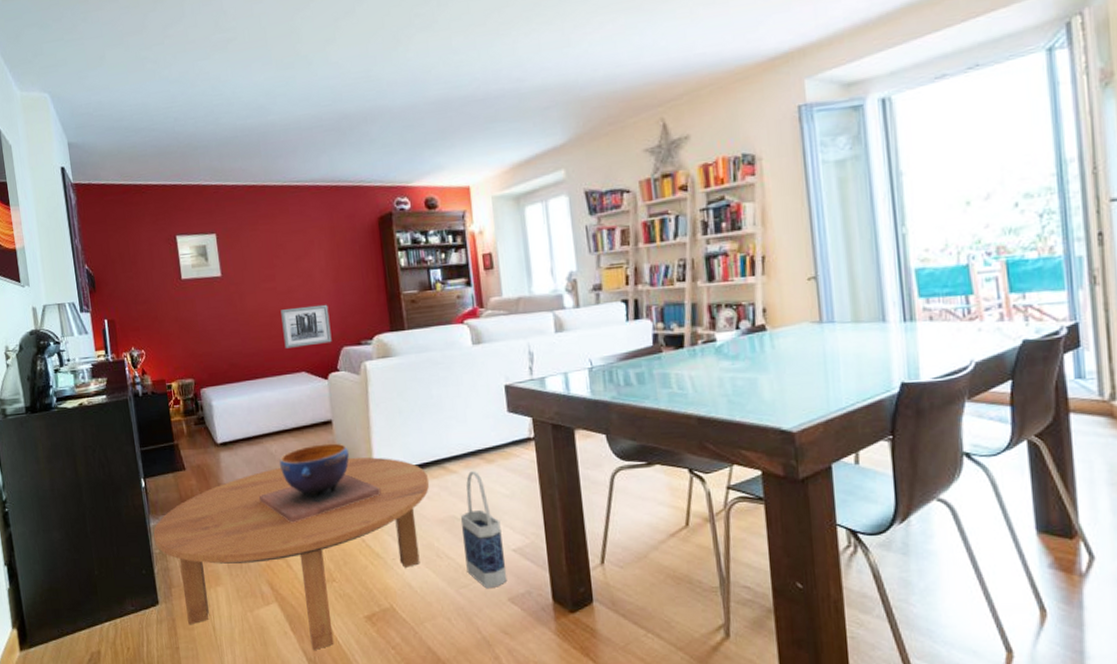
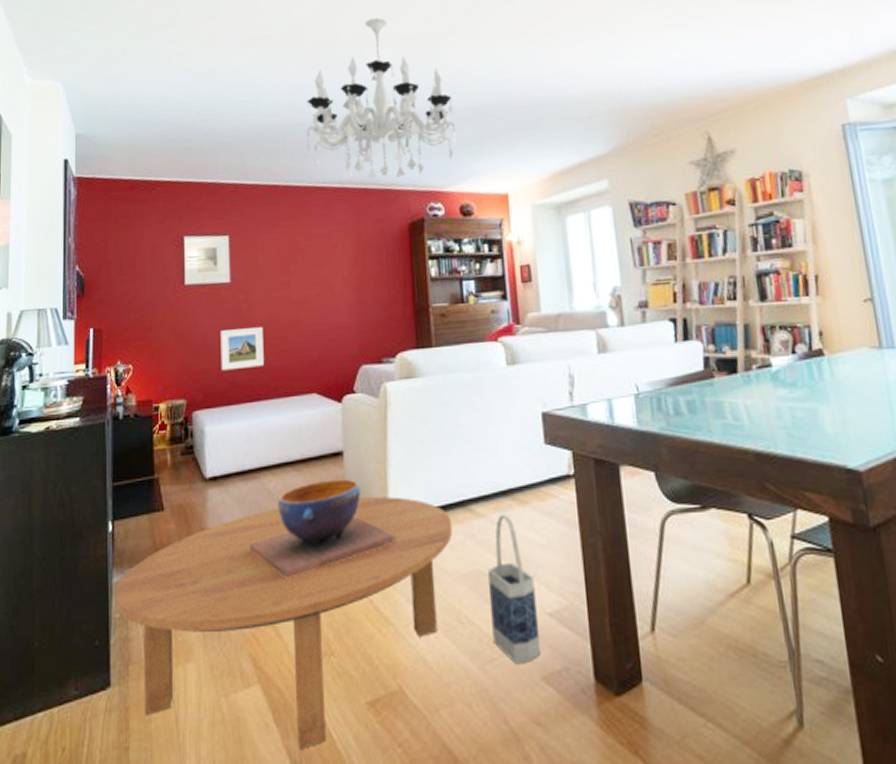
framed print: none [217,315,258,354] -> present [220,327,264,371]
chandelier: none [275,14,421,179] -> present [306,18,458,181]
wall art: present [281,304,332,349] -> none [294,316,350,366]

